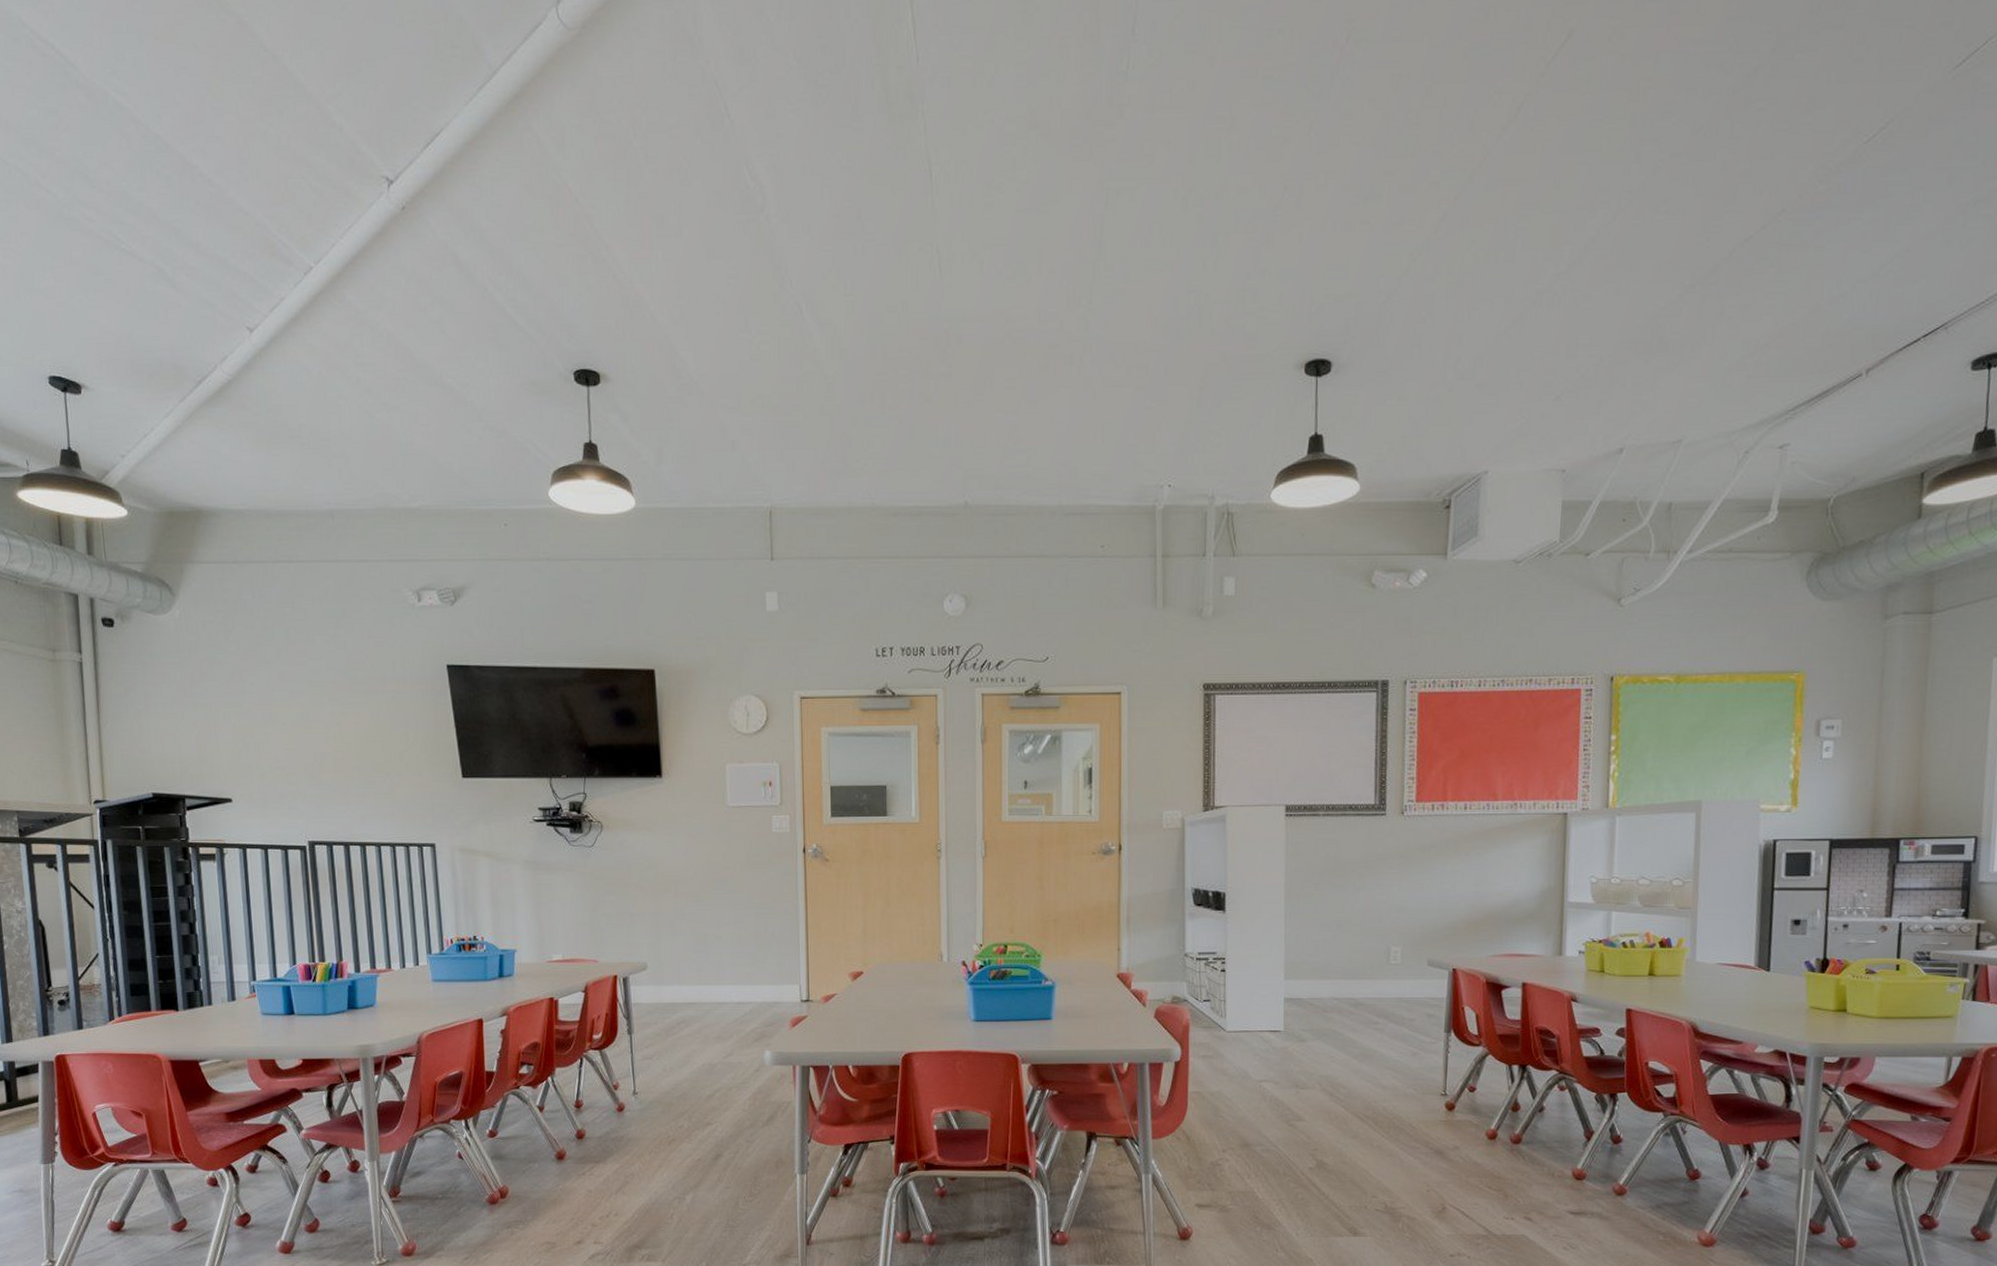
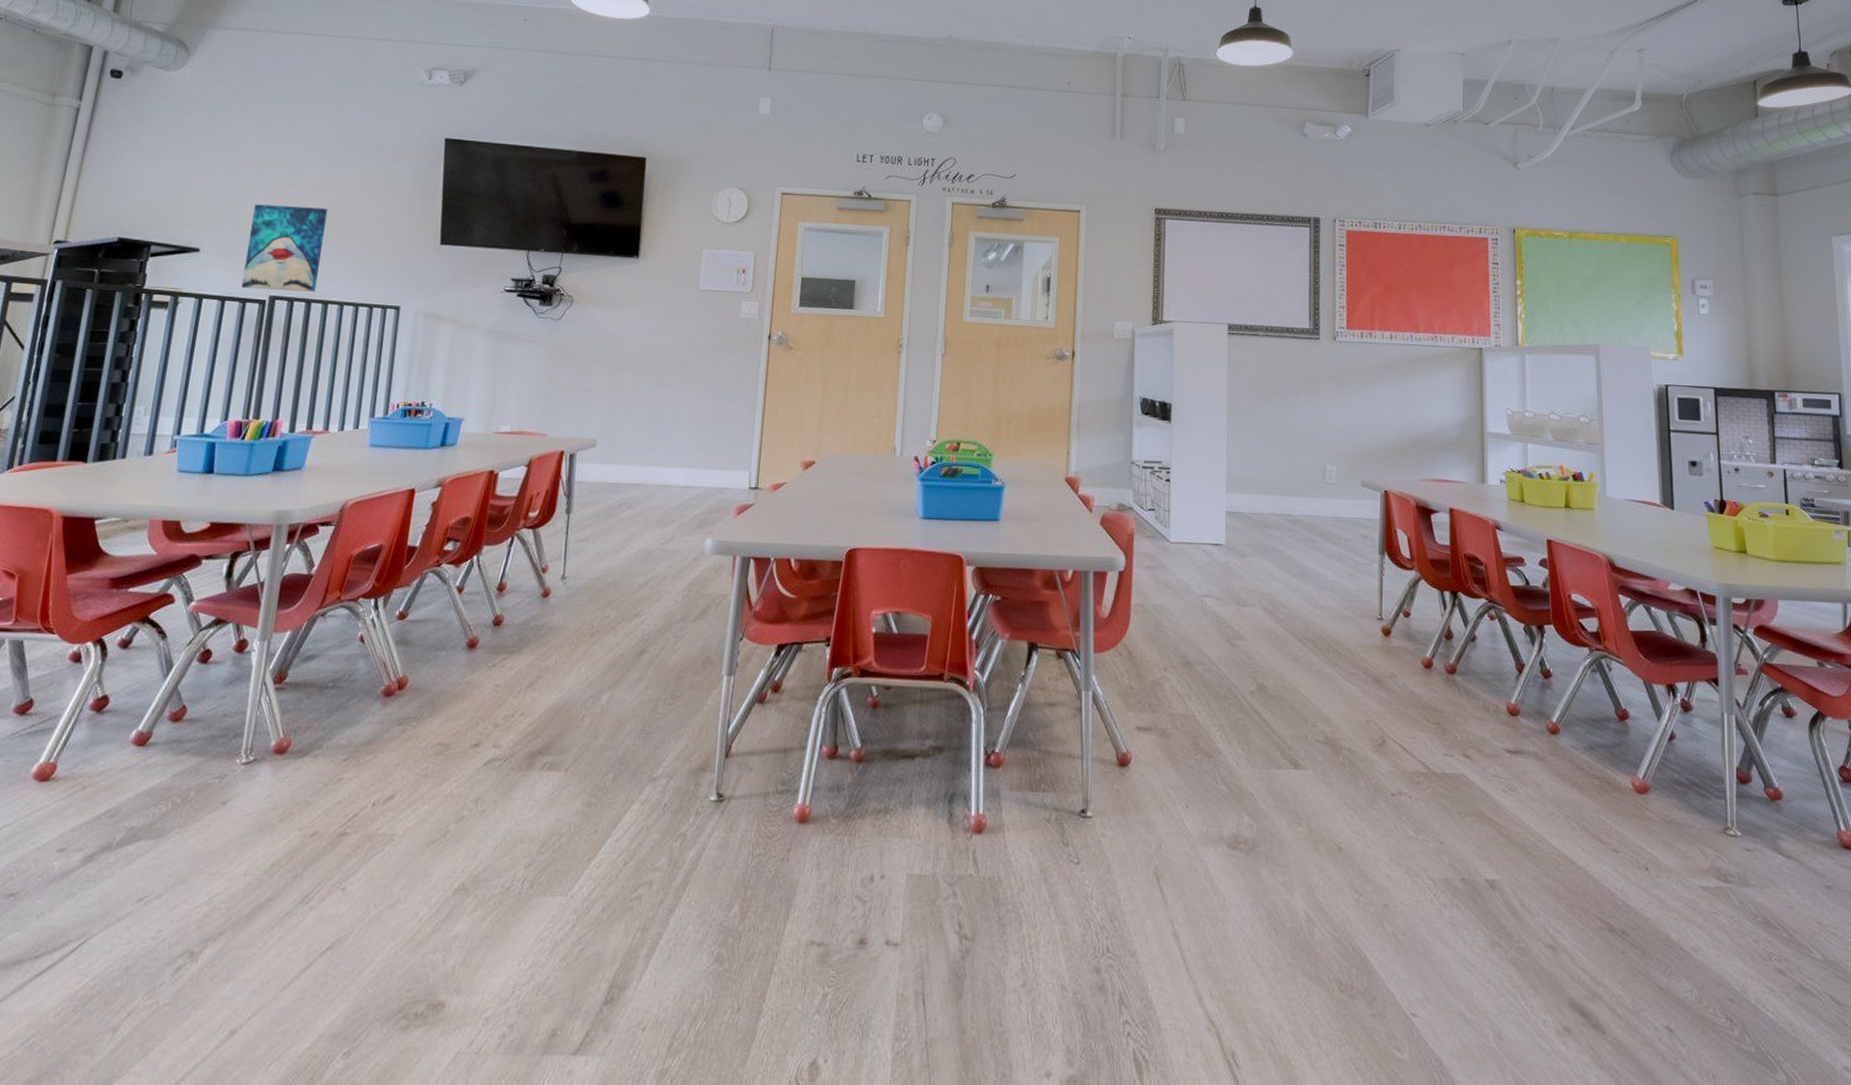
wall art: none [274,749,351,836] -> present [241,204,328,292]

